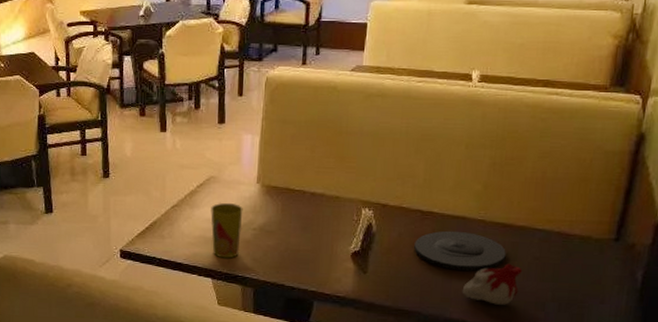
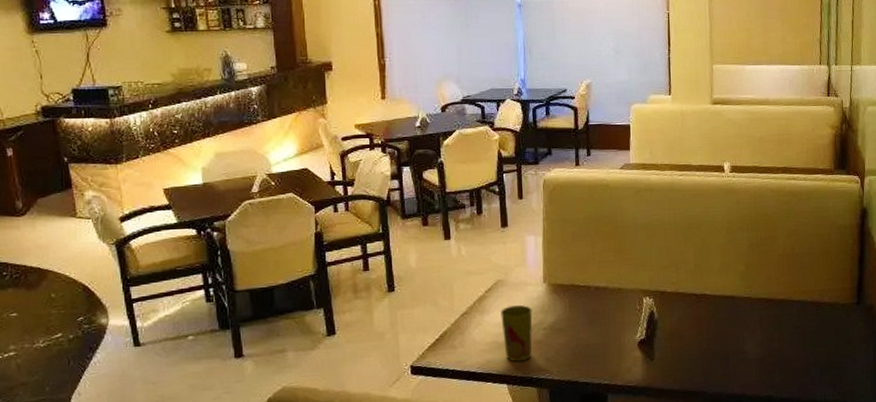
plate: present [414,230,506,271] -> none [693,310,772,347]
candle: present [462,263,523,305] -> none [739,335,788,376]

